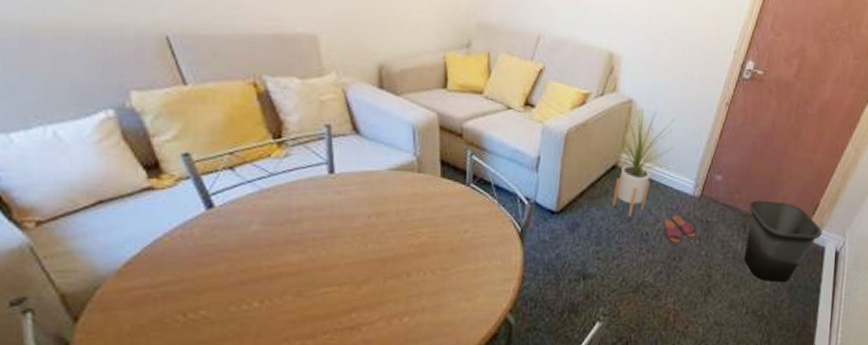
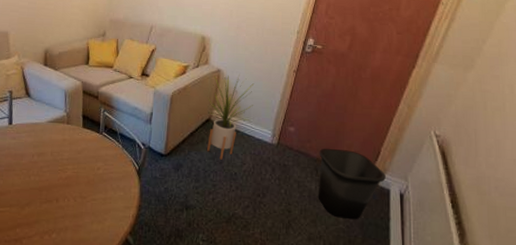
slippers: present [664,215,696,243] -> none [249,159,276,182]

